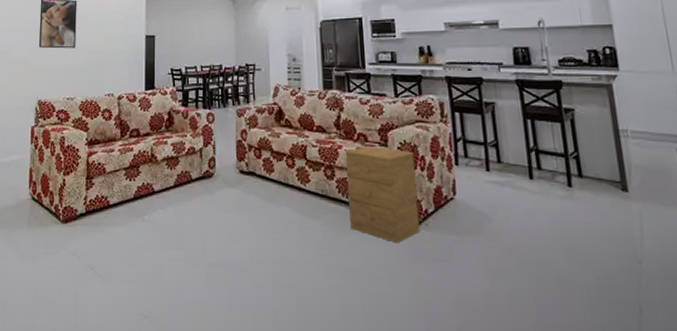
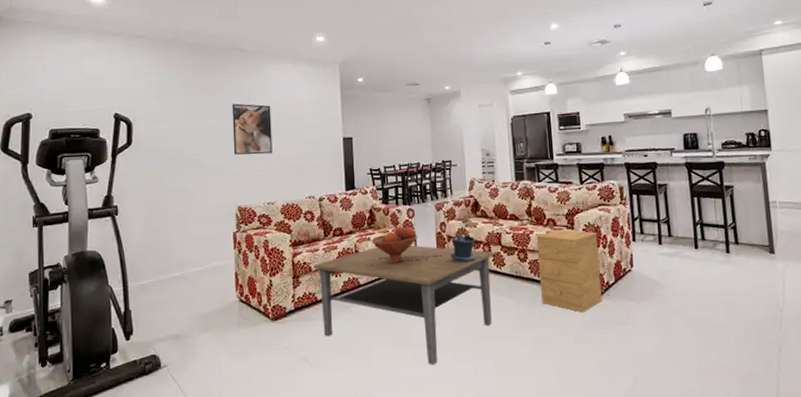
coffee table: none [107,151,299,288] -> present [313,245,495,365]
fruit bowl: none [168,131,216,172] -> present [371,226,417,265]
potted plant: none [250,119,285,174] -> present [450,211,482,261]

